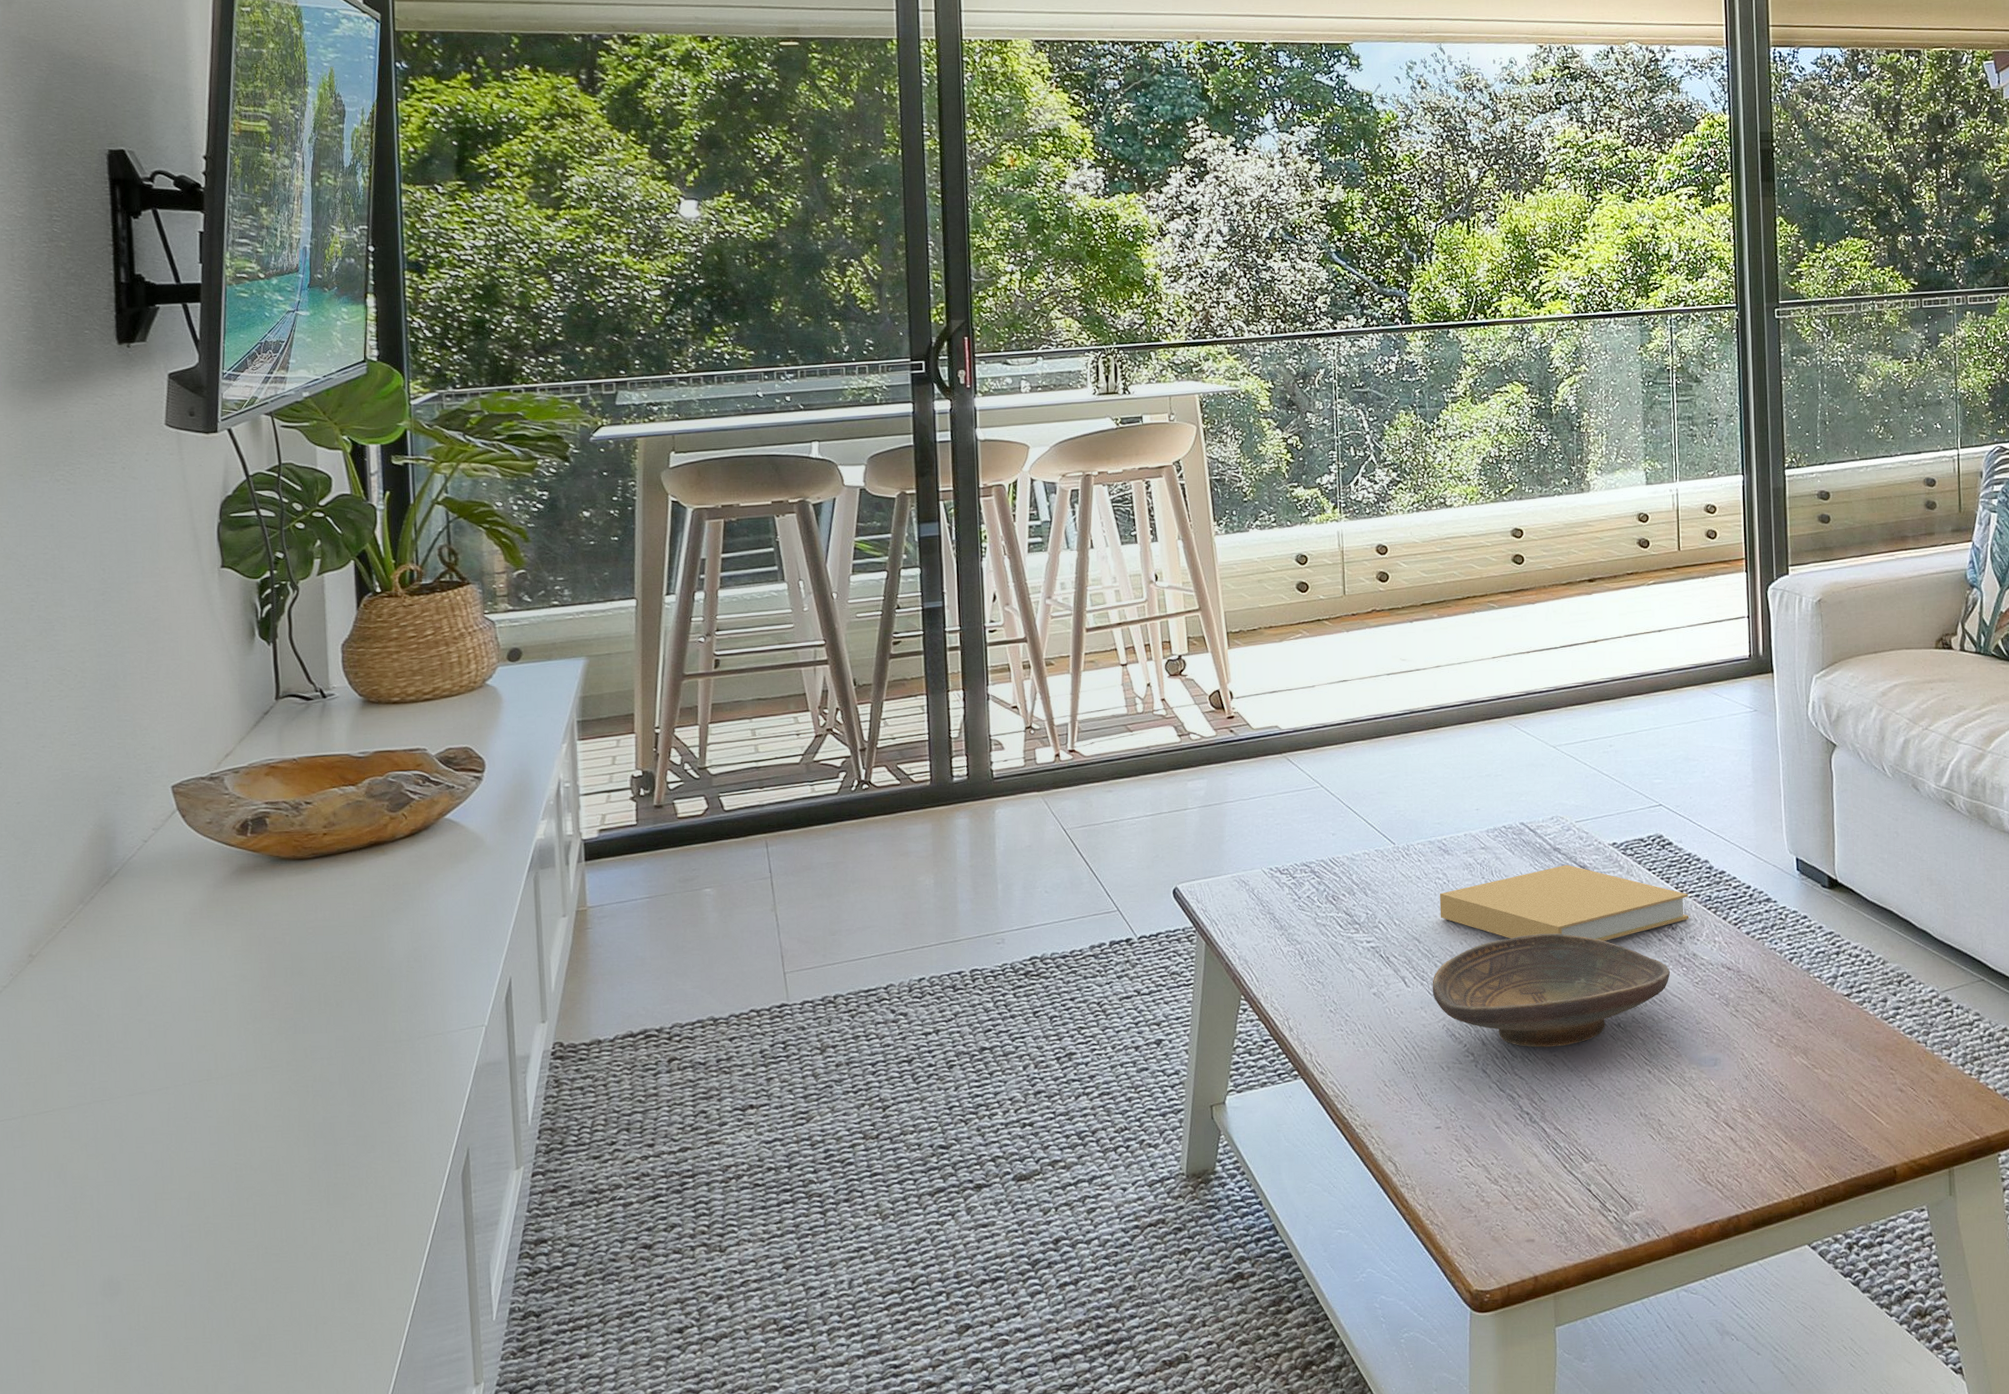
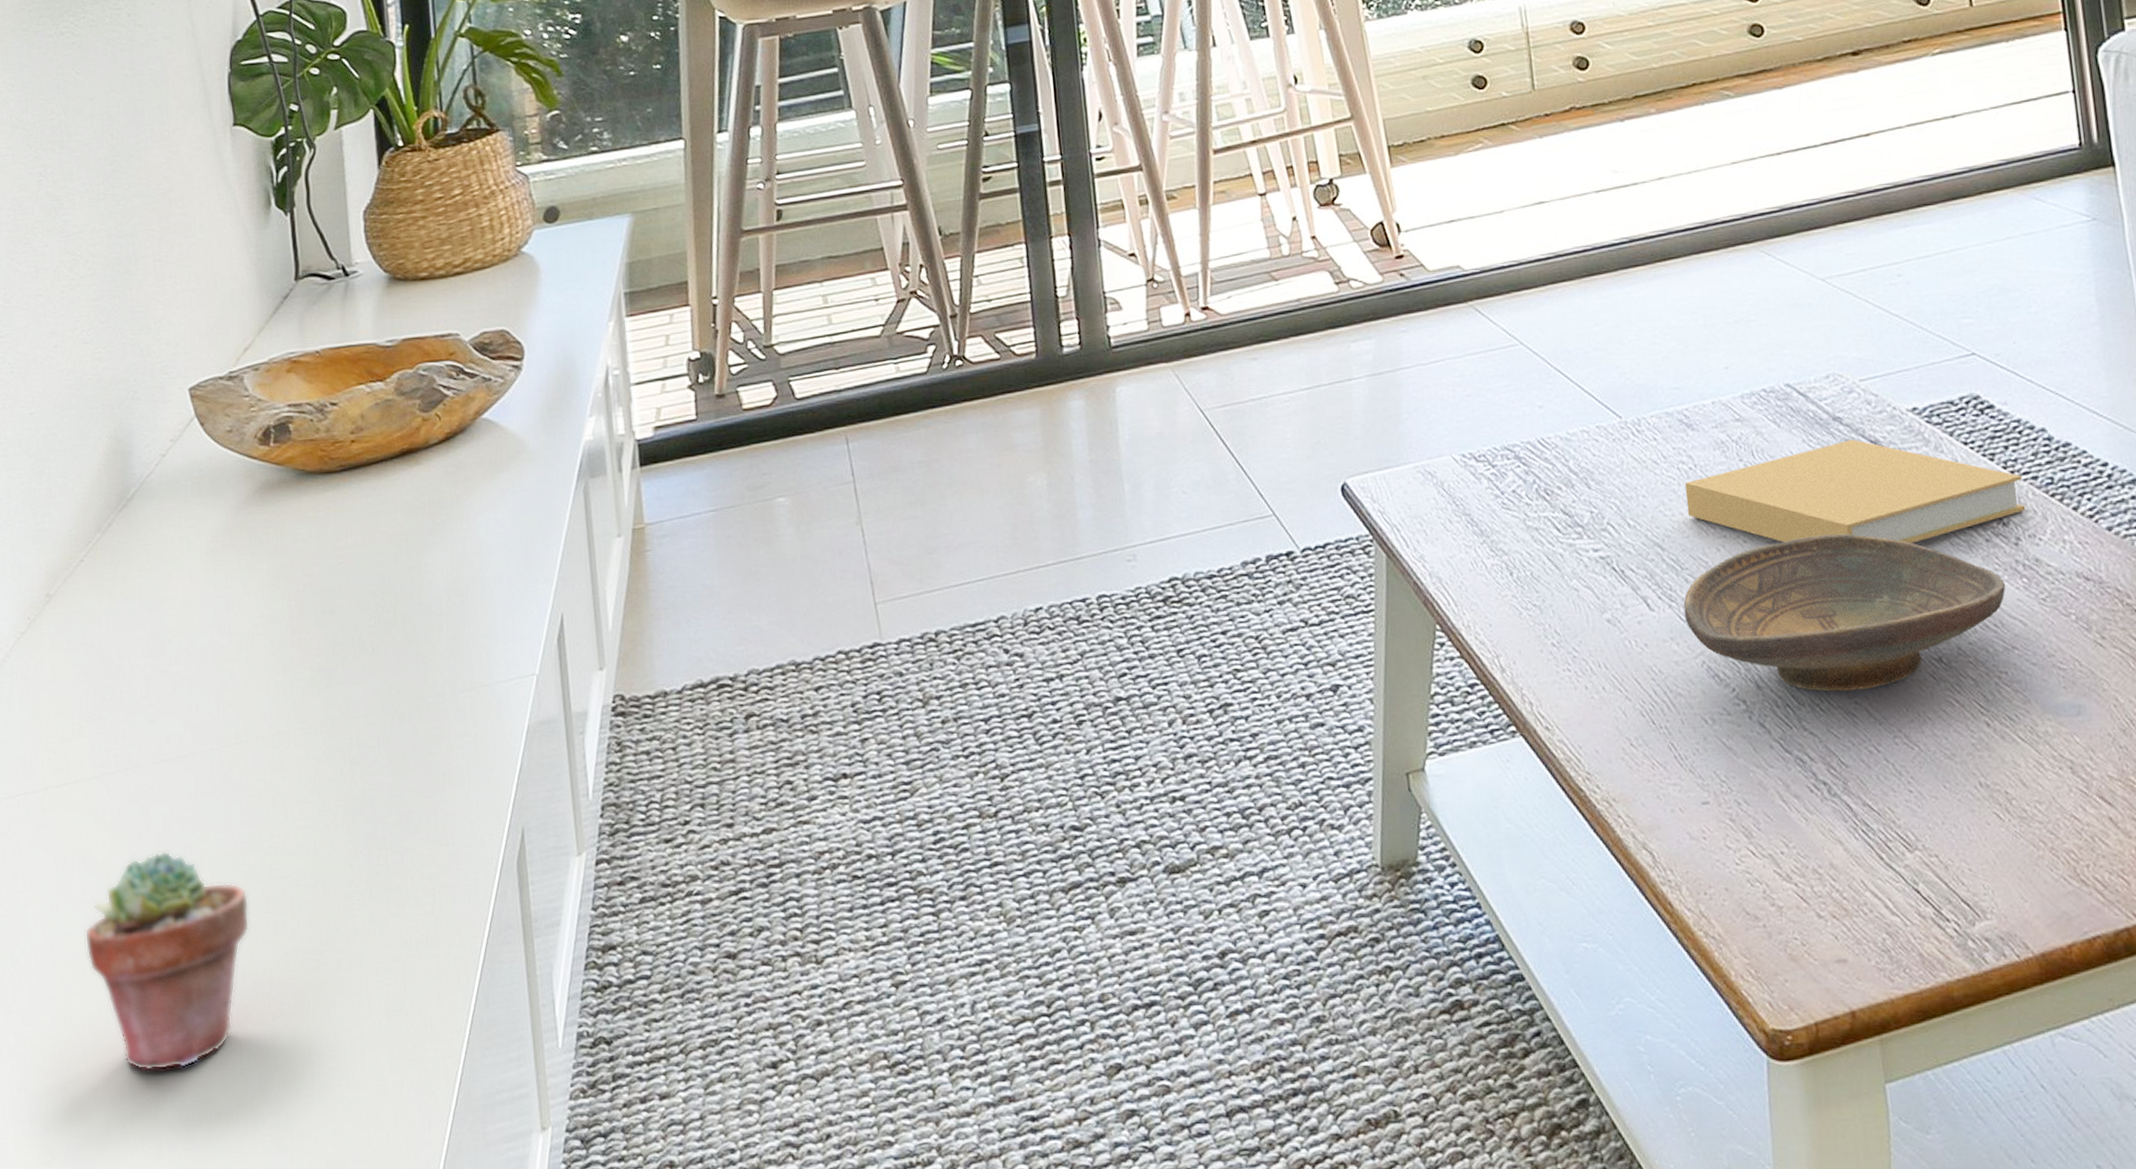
potted succulent: none [58,1167,216,1346] -> present [84,850,250,1072]

